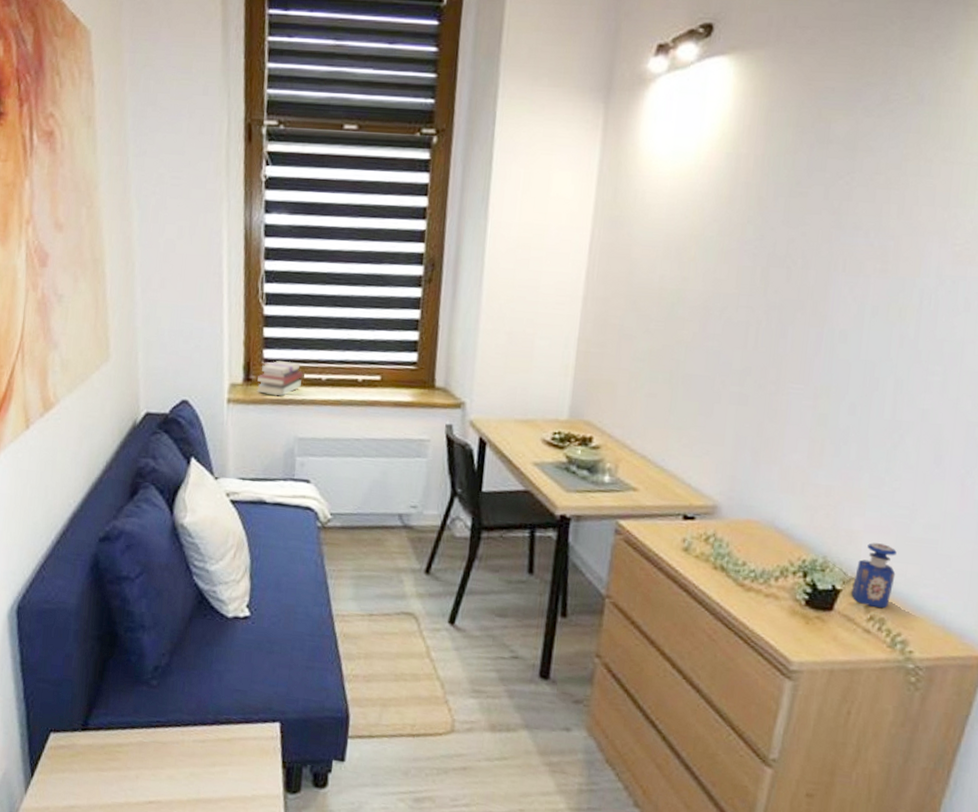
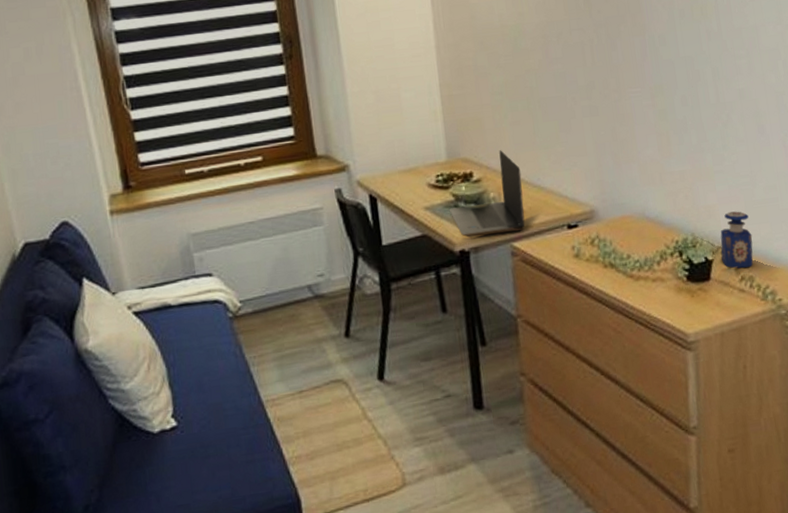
books: present [256,360,303,396] -> none [136,160,184,198]
laptop computer: none [558,420,646,510] -> present [449,150,525,238]

